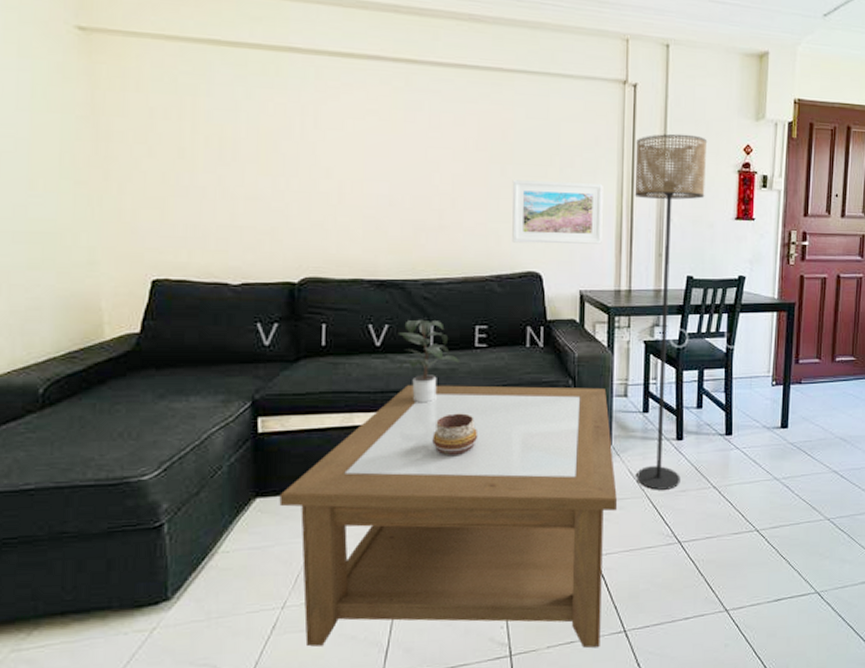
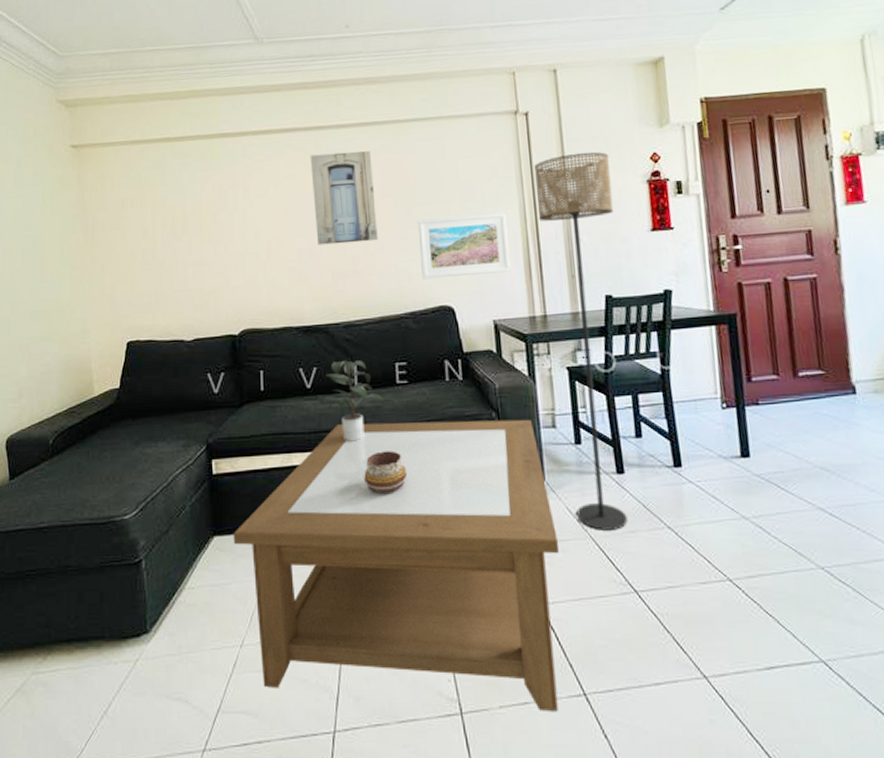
wall art: none [397,91,469,197] -> present [310,151,378,245]

